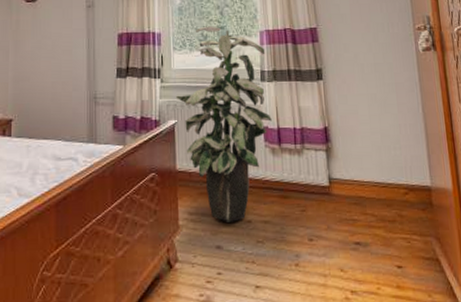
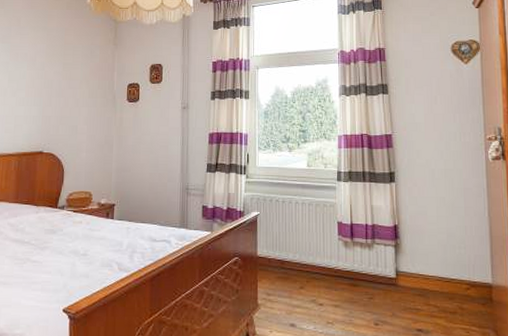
indoor plant: present [175,26,272,222] -> none [258,129,346,304]

